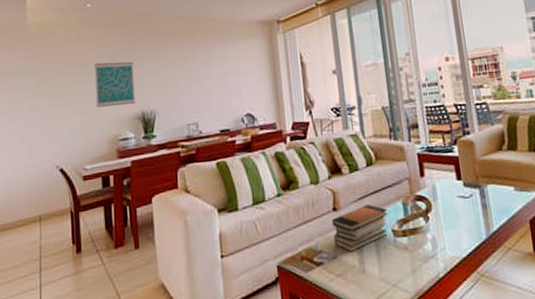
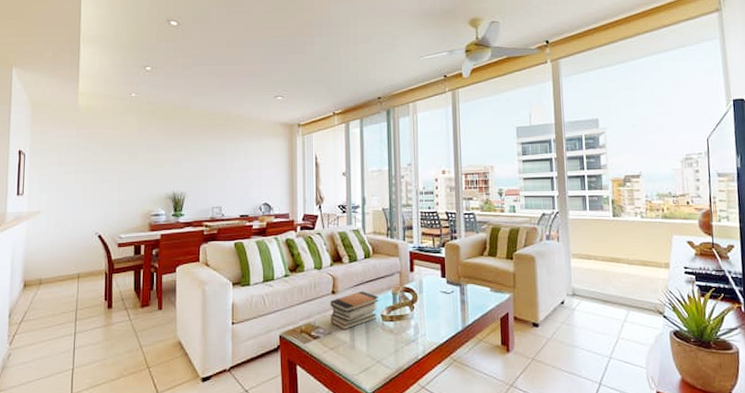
wall art: present [95,61,136,108] -> none [134,146,169,186]

